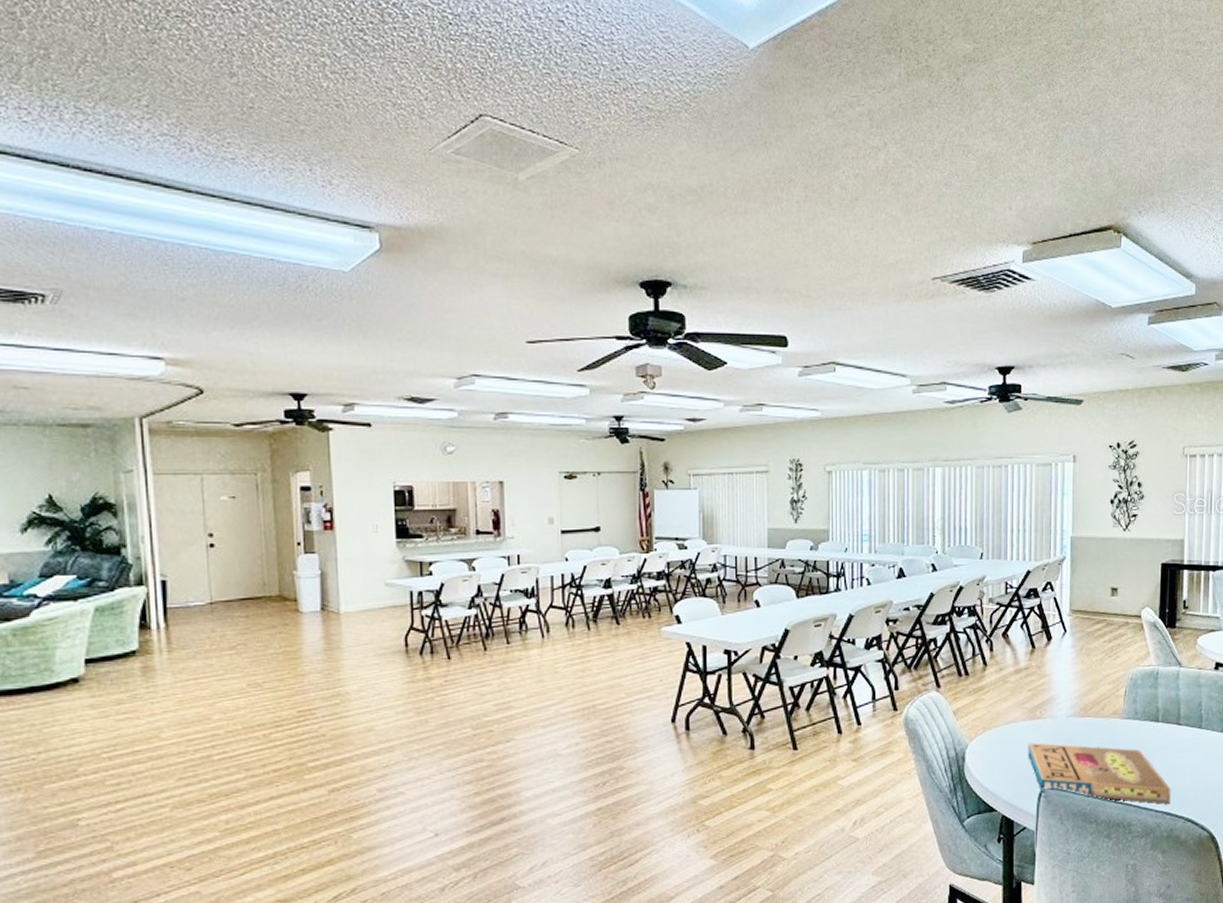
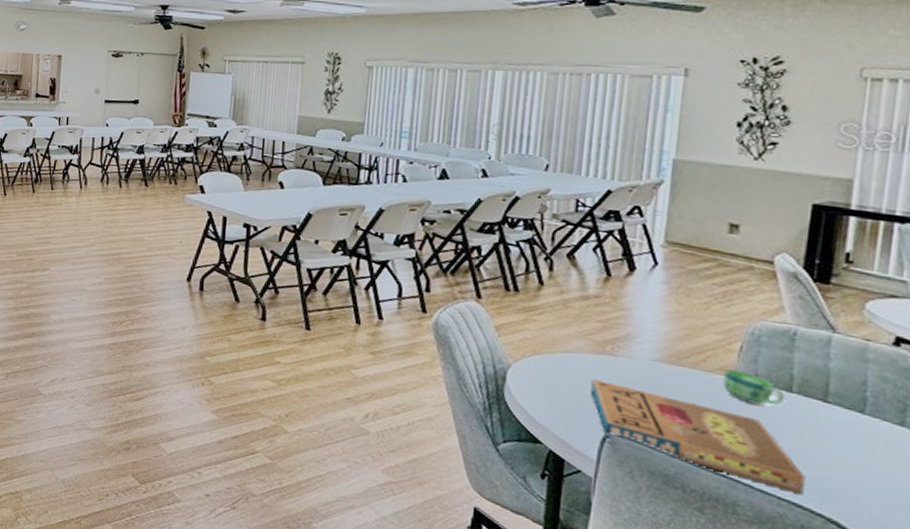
cup: none [1116,711,1155,738] -> present [722,368,786,405]

